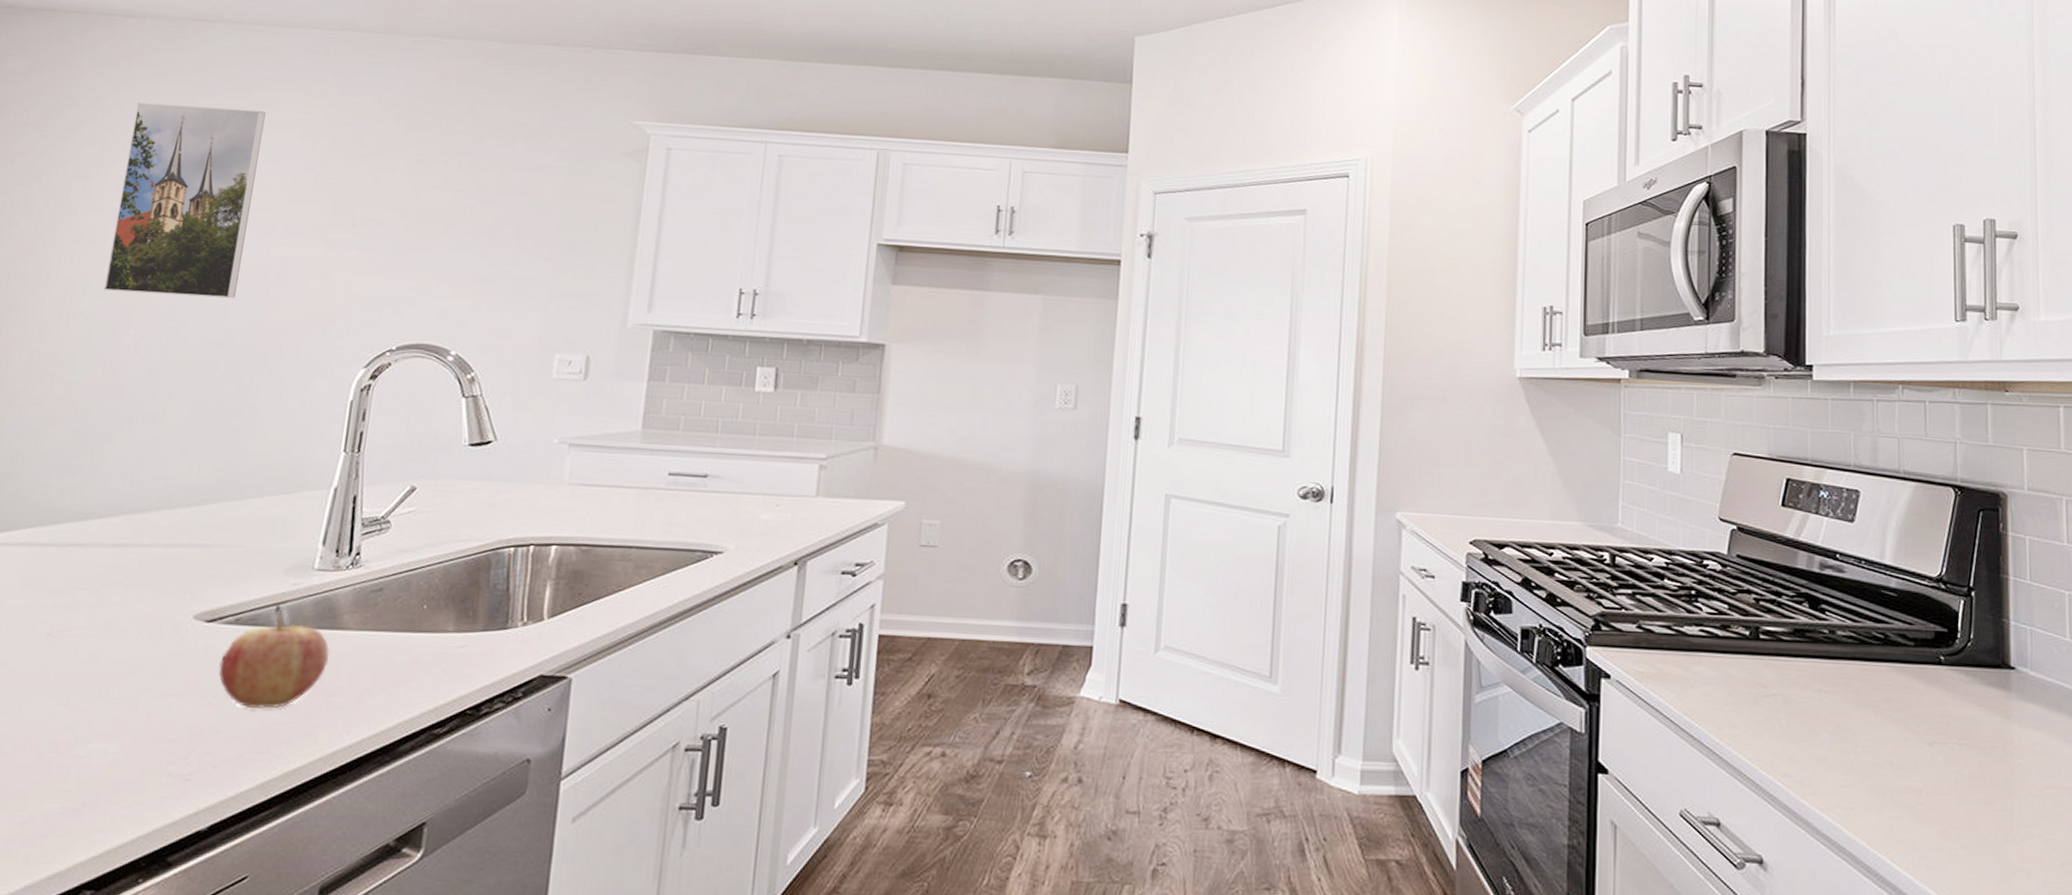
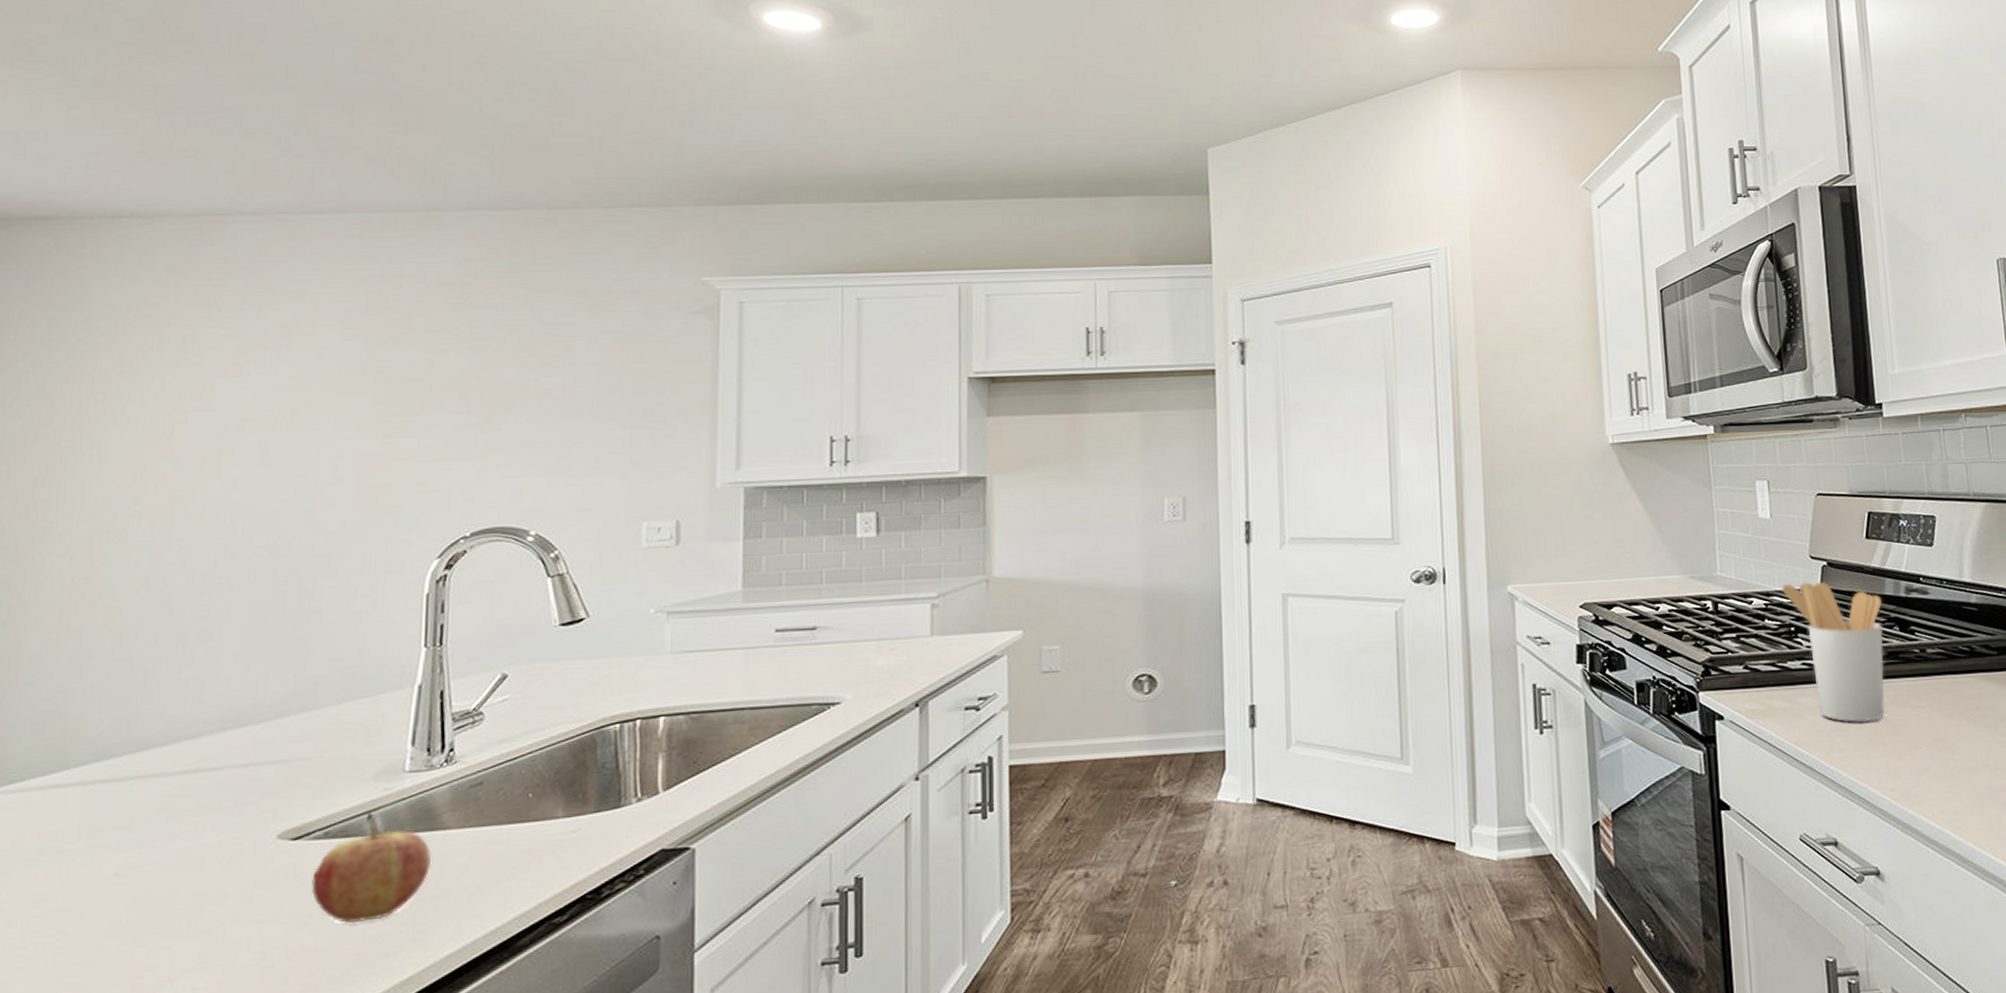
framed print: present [104,102,266,299] -> none [139,303,300,509]
utensil holder: none [1685,545,1793,700] -> present [1781,581,1885,722]

